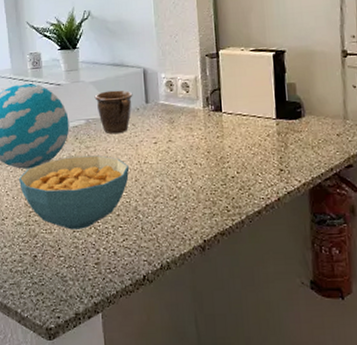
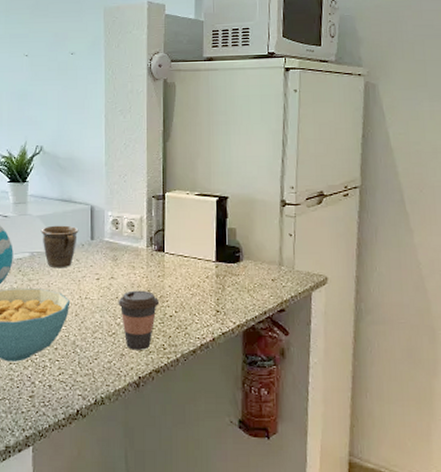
coffee cup: none [177,152,219,213] -> present [118,290,159,350]

